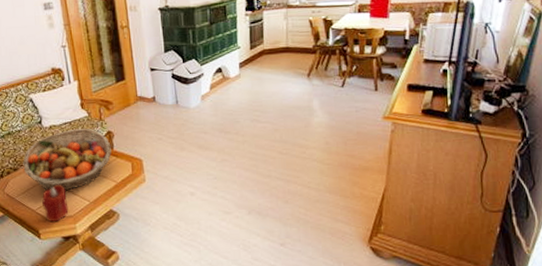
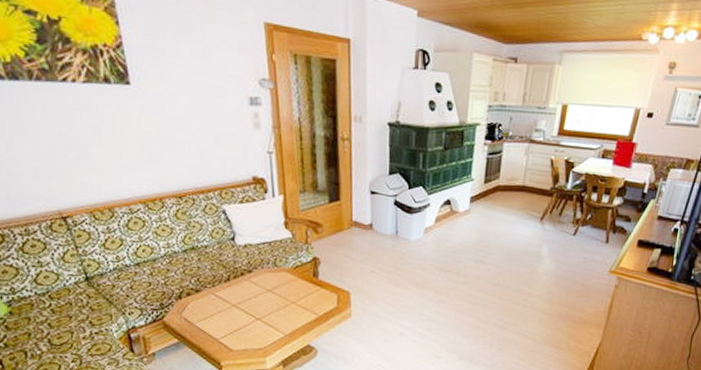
fruit basket: present [23,128,112,191] -> none [207,250,316,320]
candle: present [42,184,69,221] -> none [228,312,259,353]

